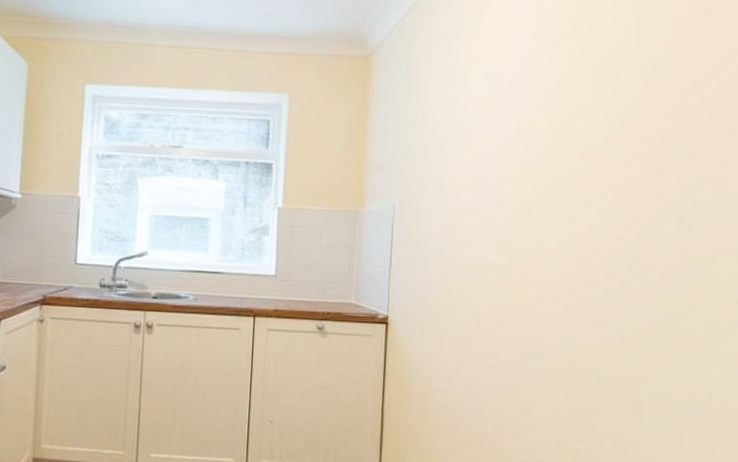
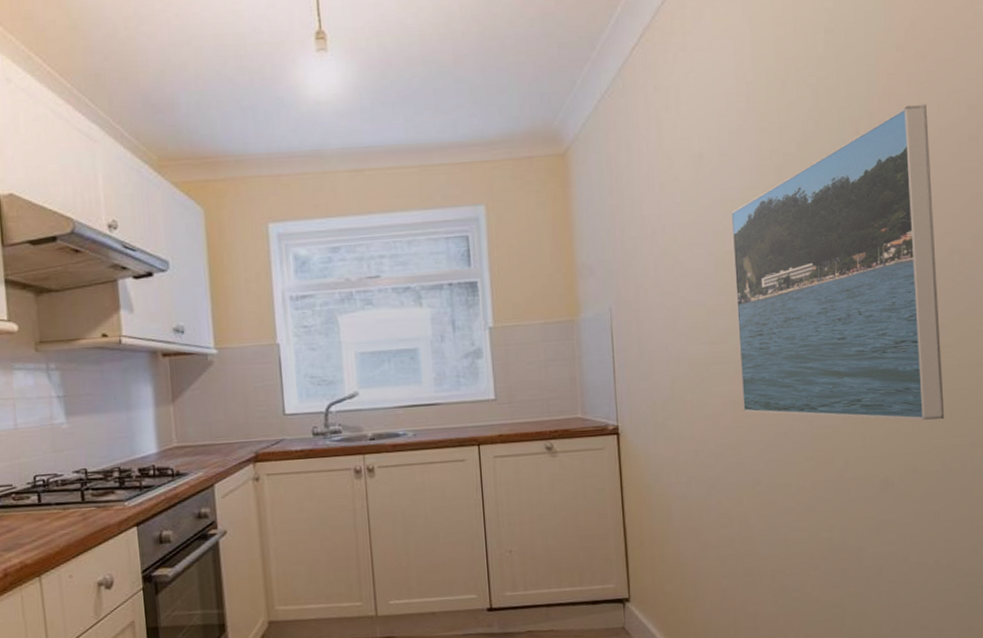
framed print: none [507,54,710,351] -> present [731,104,945,421]

